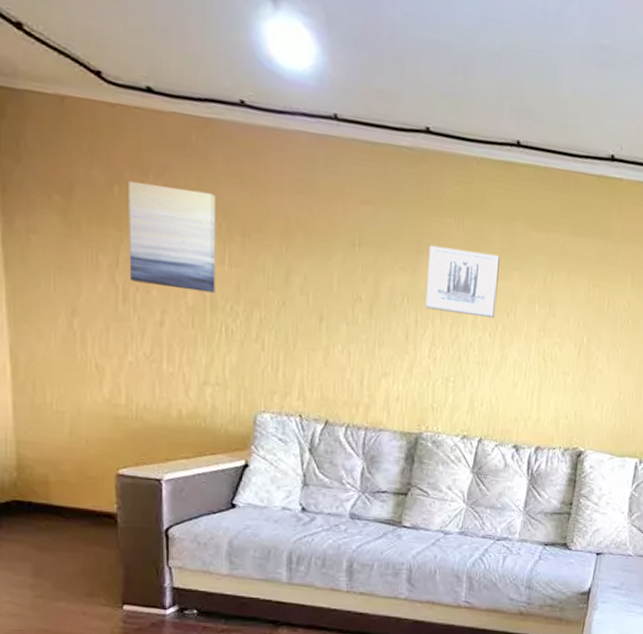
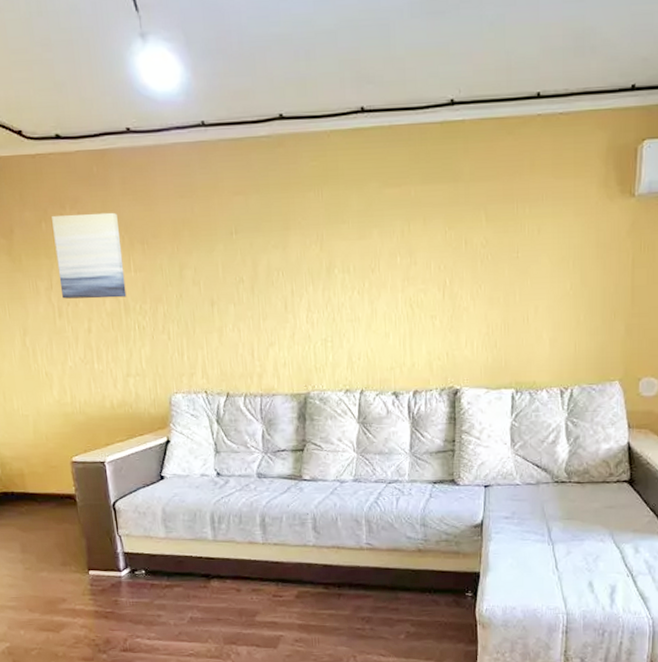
wall art: present [425,244,500,319] -> none [295,217,361,279]

